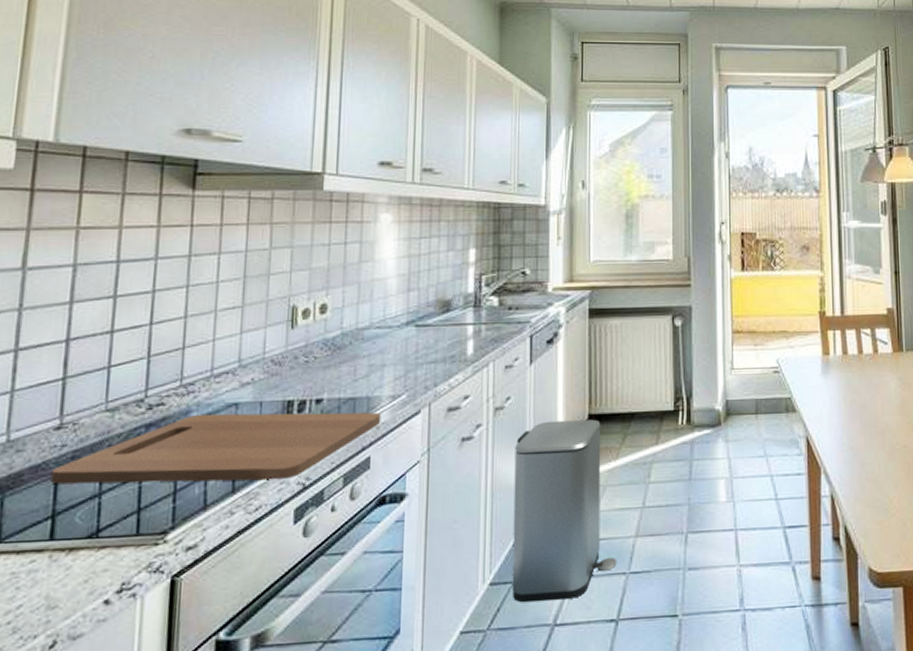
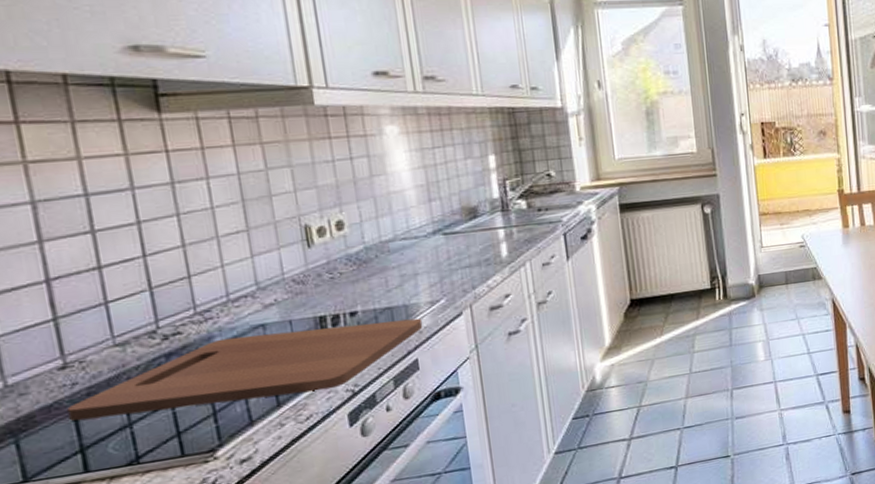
pedal bin: present [512,419,617,603] -> none [562,303,672,465]

